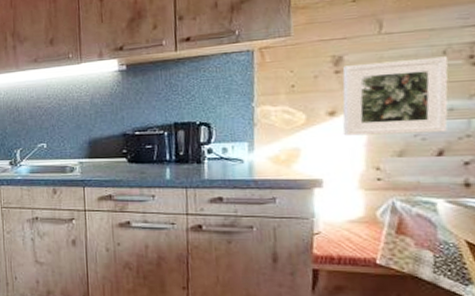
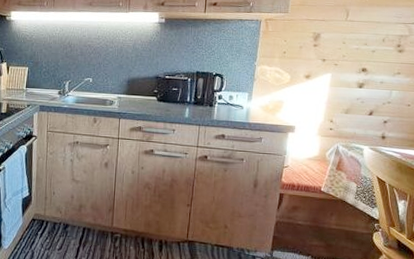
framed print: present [342,56,448,136] -> none [313,41,385,98]

